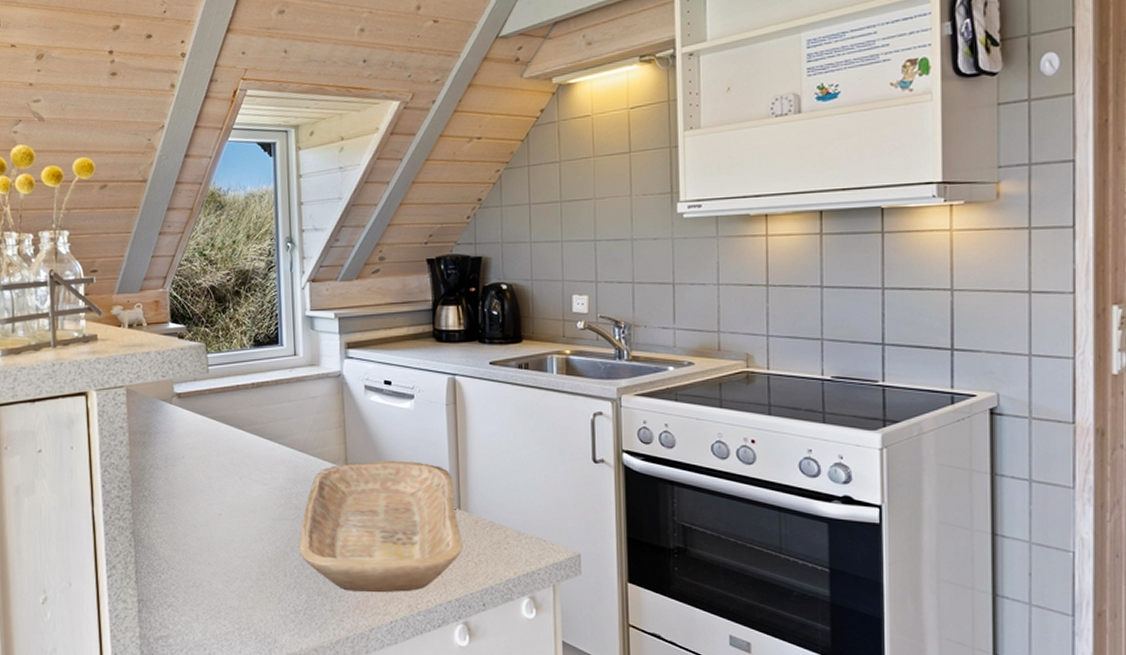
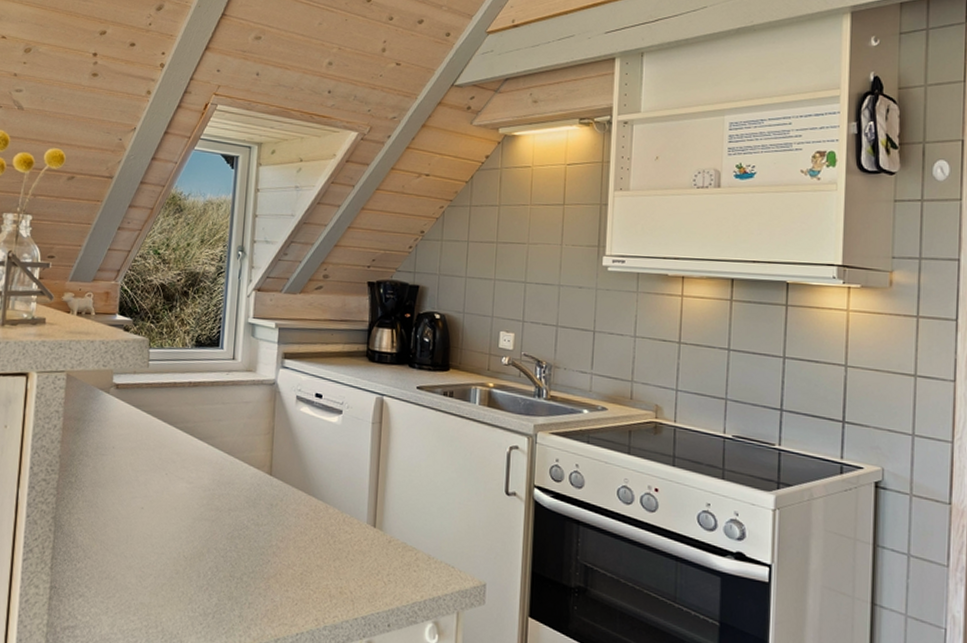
tray: present [299,460,464,593] -> none [215,470,375,605]

